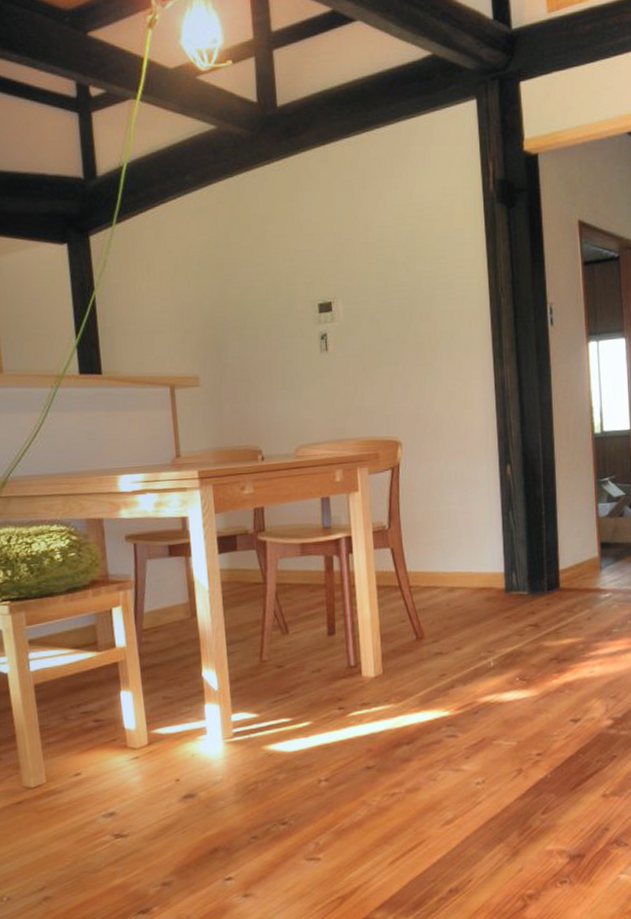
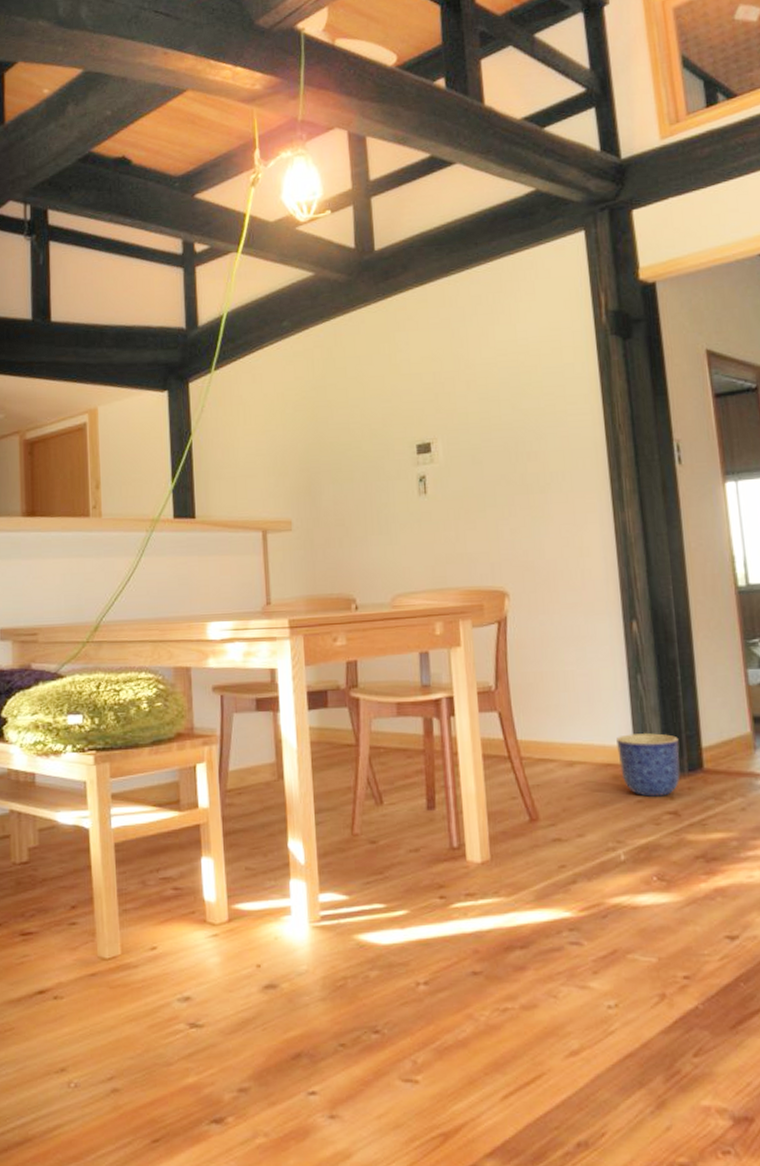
planter: none [490,560,541,613] -> present [616,733,680,797]

